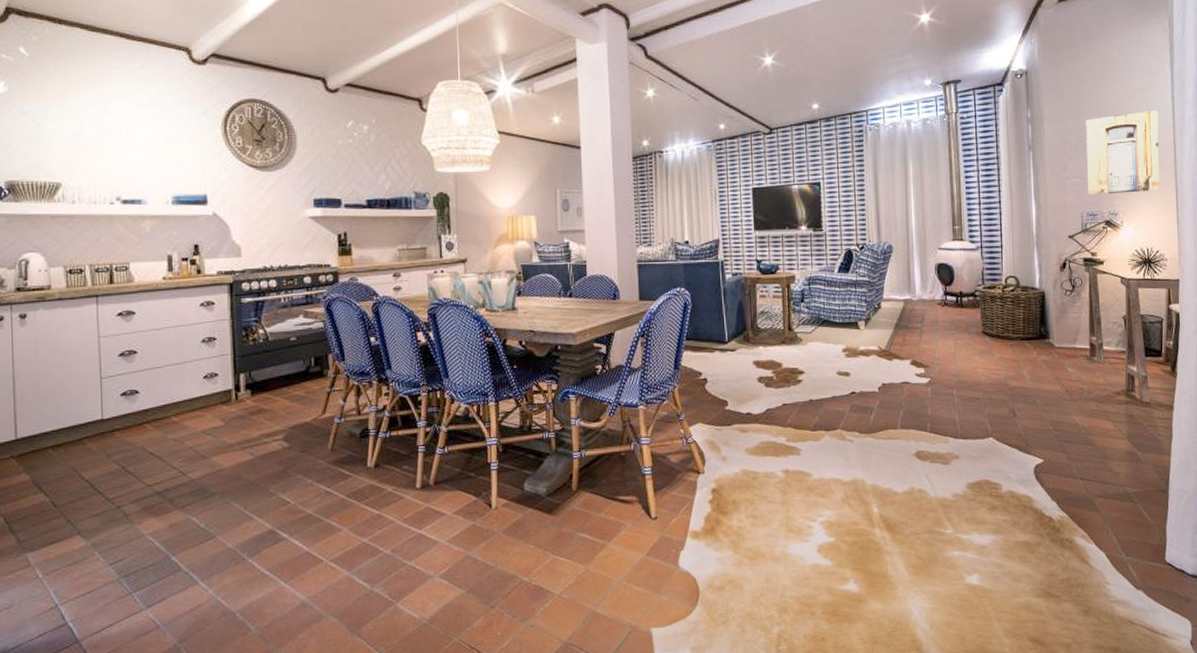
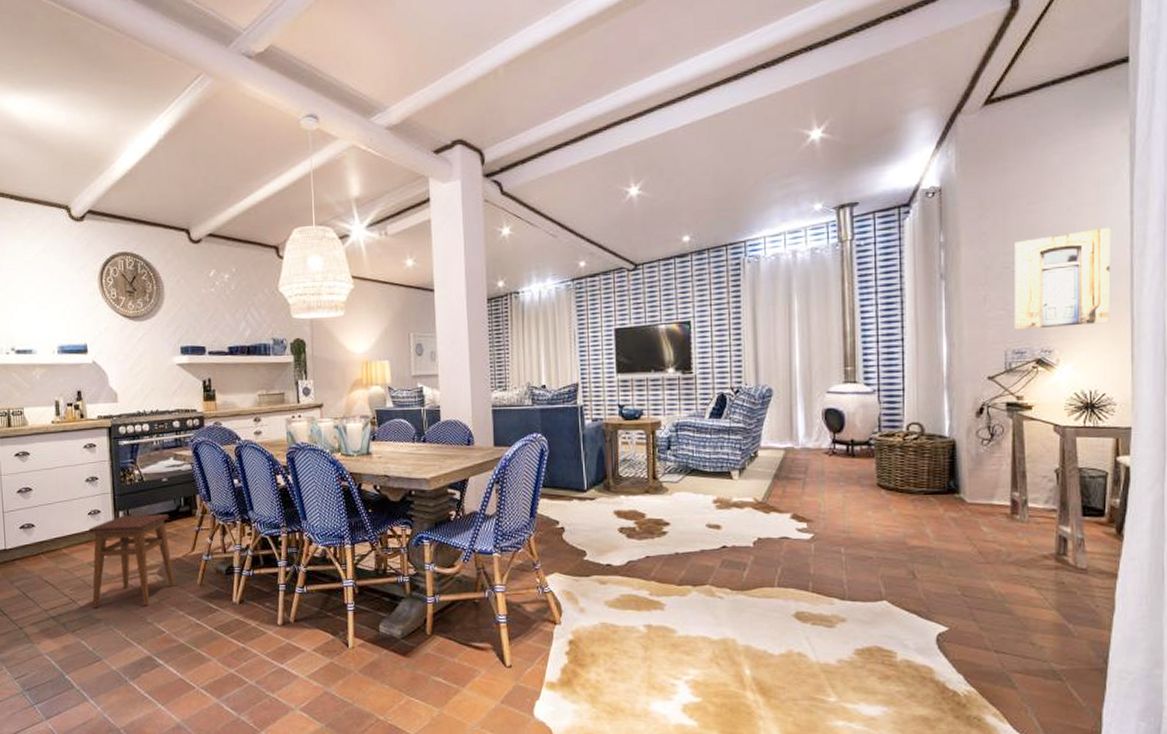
stool: none [204,375,302,480] -> present [89,514,175,607]

